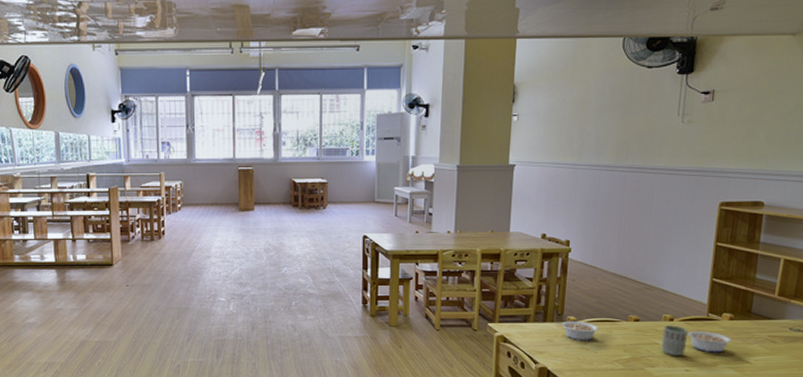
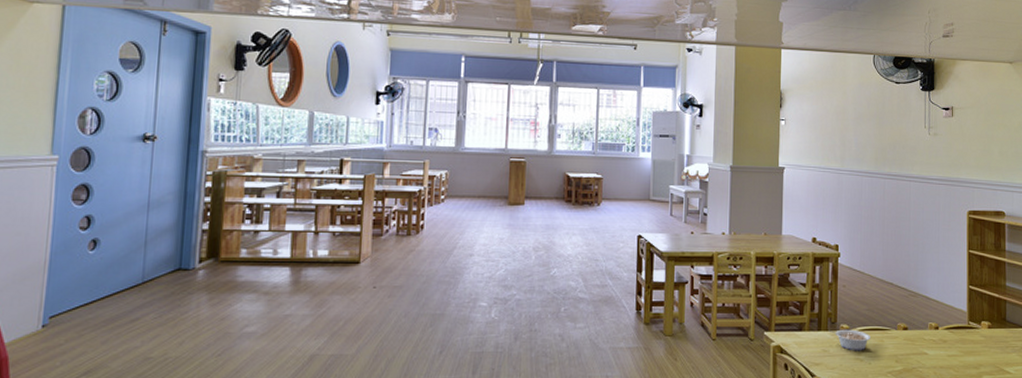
cup: present [661,325,688,357] -> none [930,334,952,367]
legume: present [686,331,732,353] -> none [951,340,993,363]

